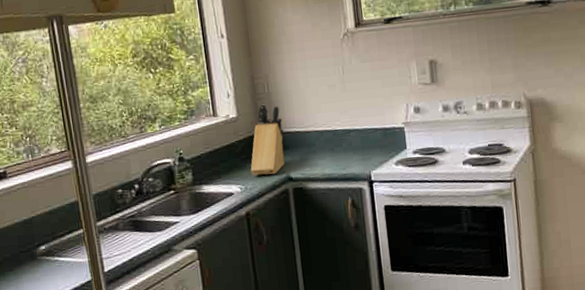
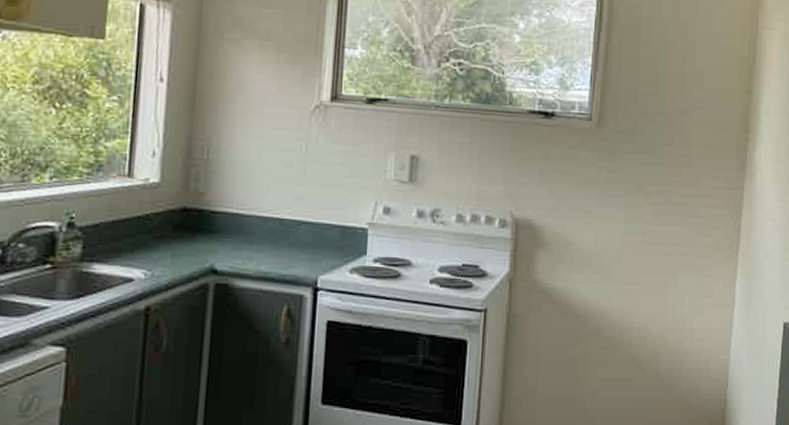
knife block: present [250,104,285,176] -> none [163,172,219,263]

